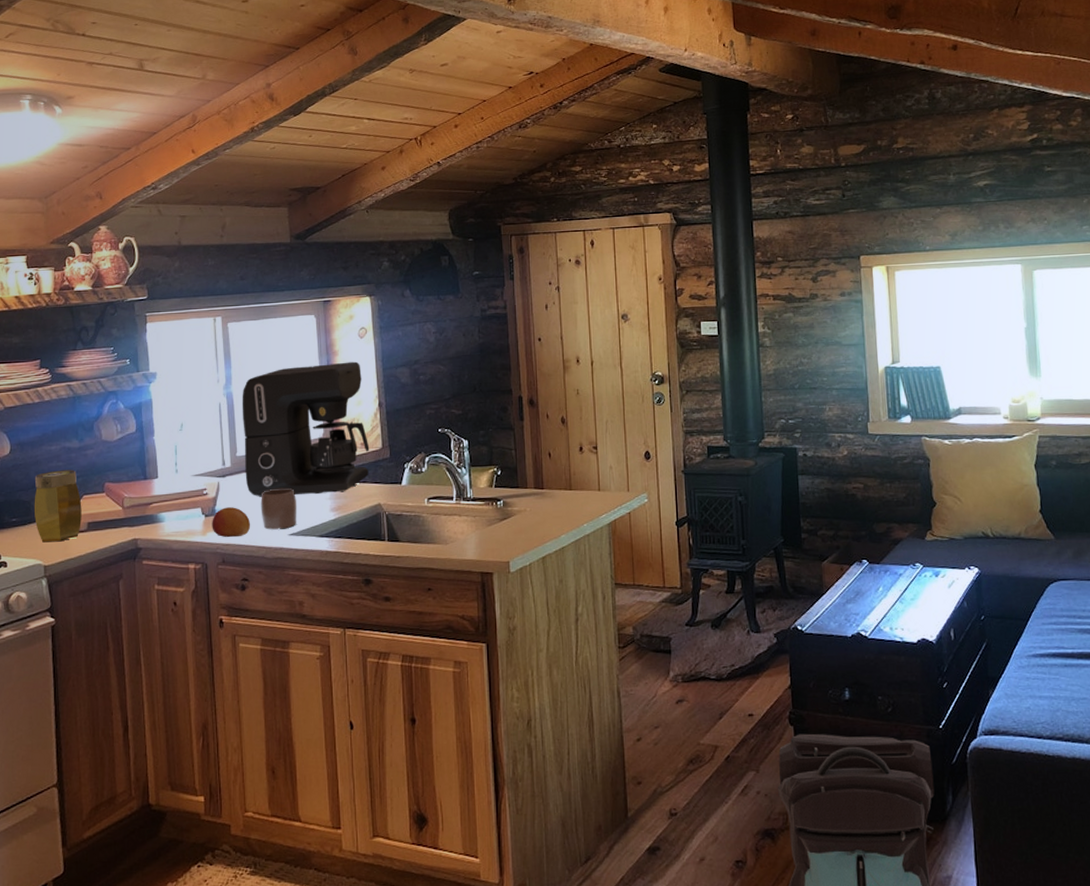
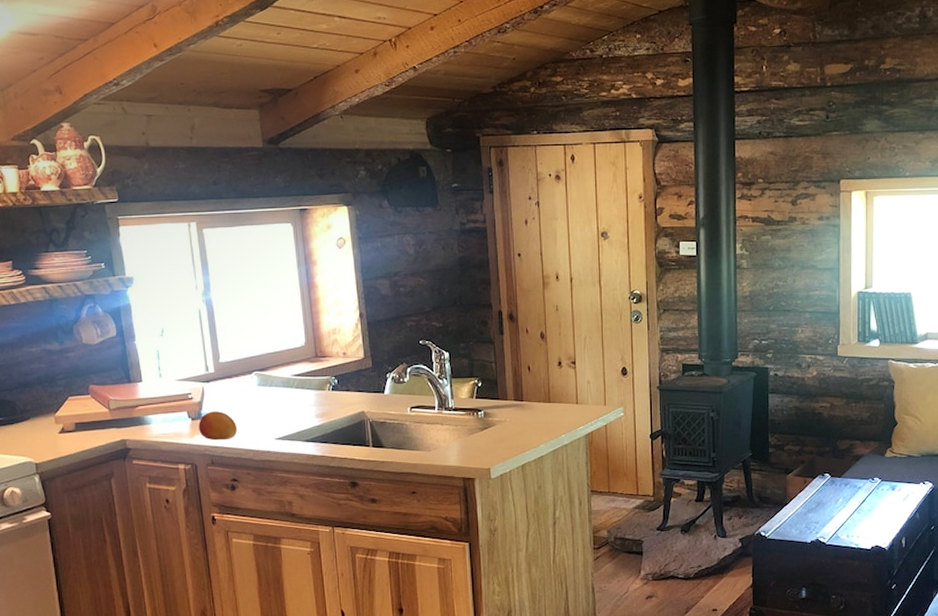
jar: present [34,469,82,543] -> none [17,371,69,441]
coffee maker: present [242,361,370,497] -> none [221,272,352,403]
mug: present [261,488,298,530] -> none [246,394,283,434]

